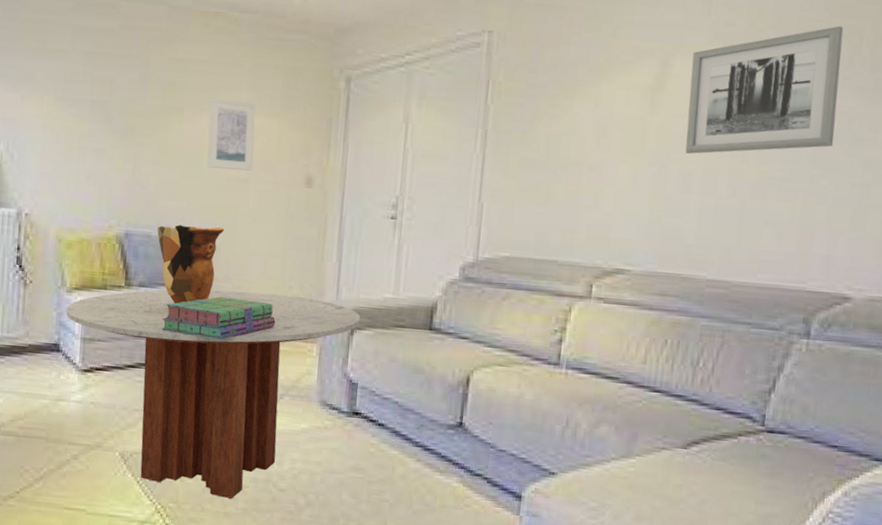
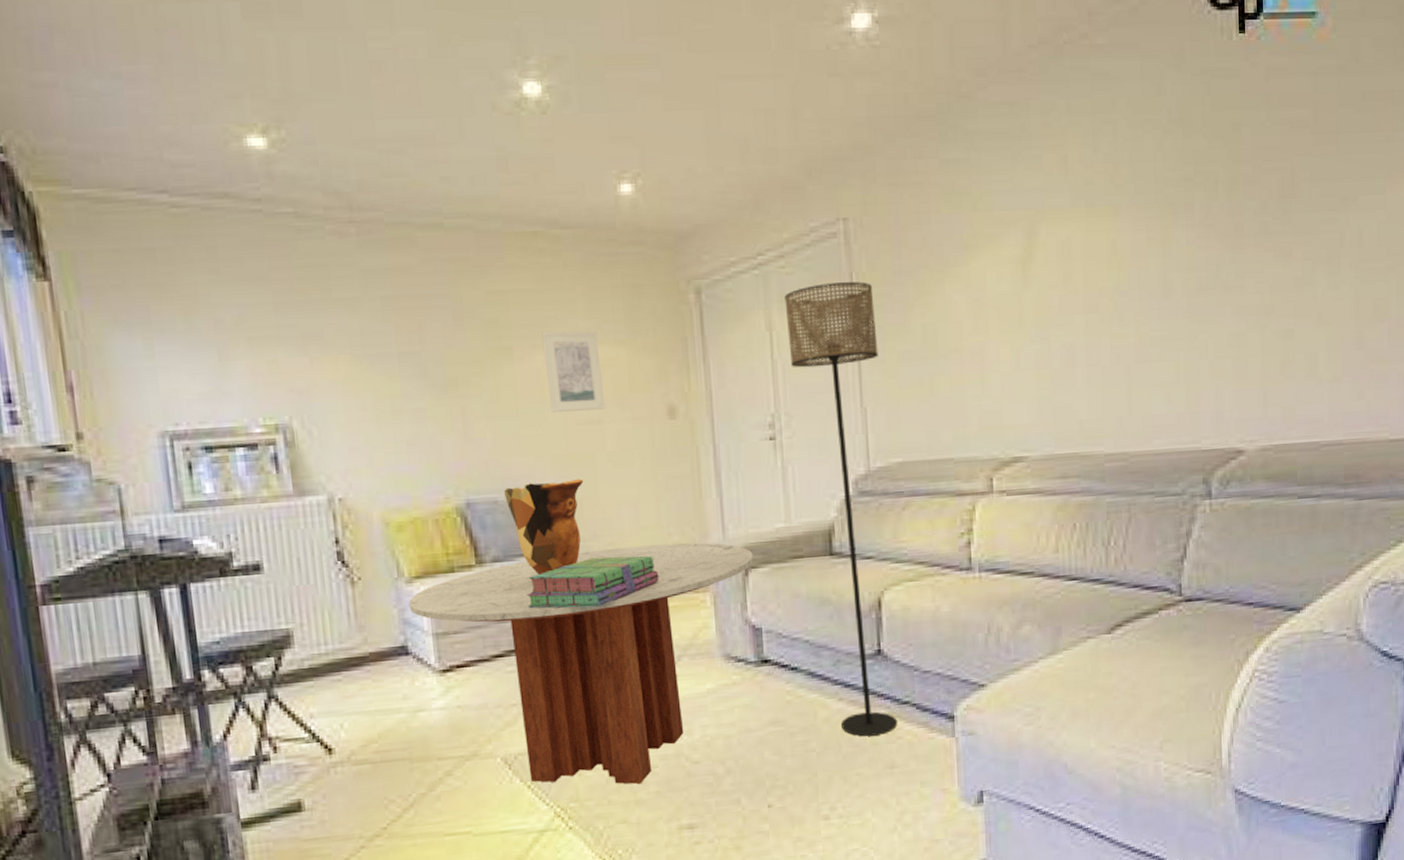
floor lamp: none [415,87,506,500] -> present [784,281,898,737]
wall art: present [685,26,844,154] -> none [1056,173,1206,325]

